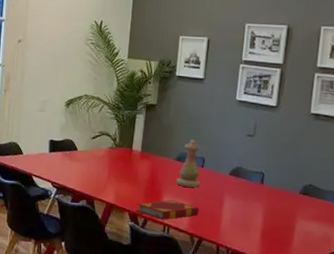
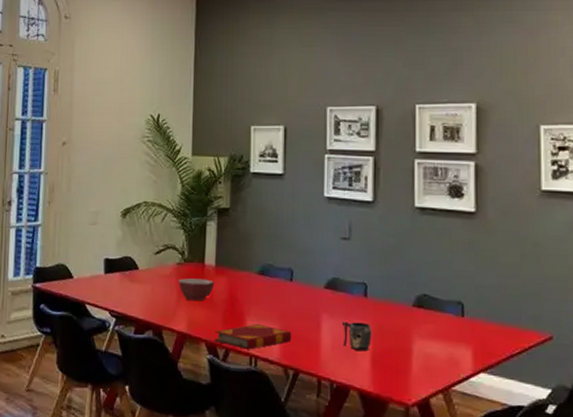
bowl: none [109,160,140,179] -> present [178,278,215,300]
vase: present [175,139,201,188] -> none [260,247,291,307]
mug: none [240,202,264,226] -> present [342,322,372,350]

